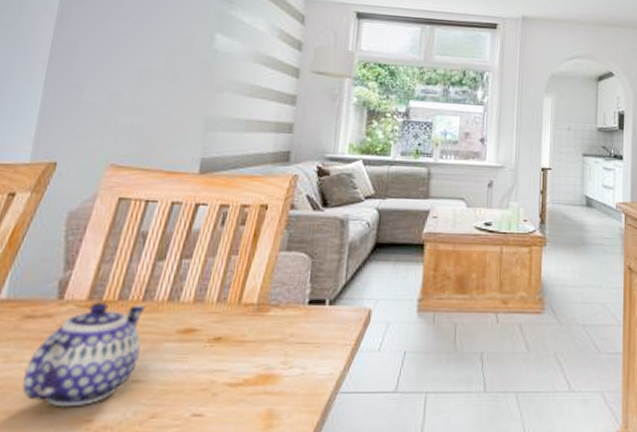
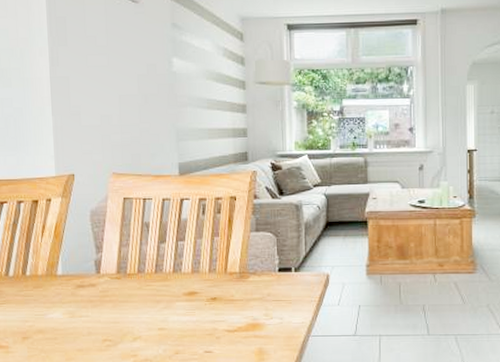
teapot: present [22,302,146,407] -> none [85,275,160,347]

